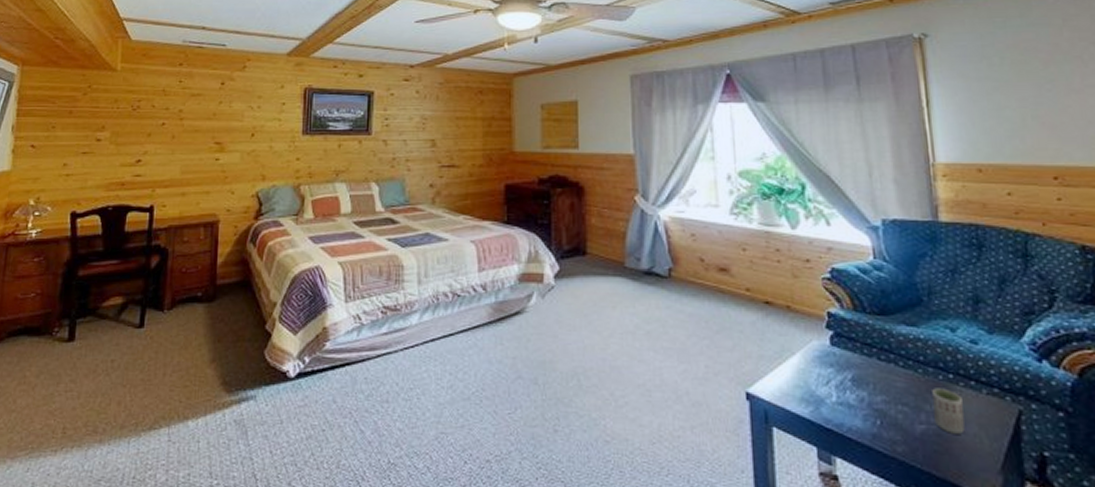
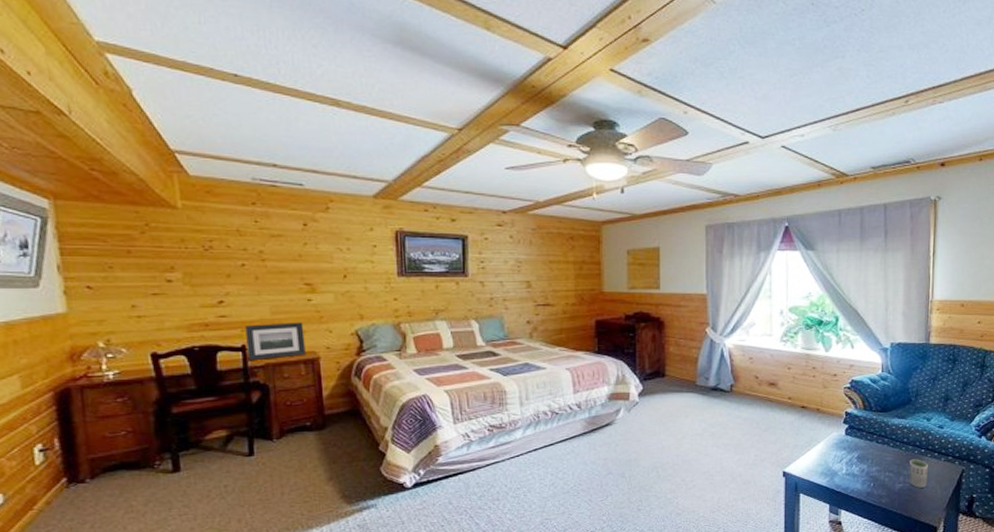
picture frame: none [154,183,209,223] -> present [245,322,306,361]

